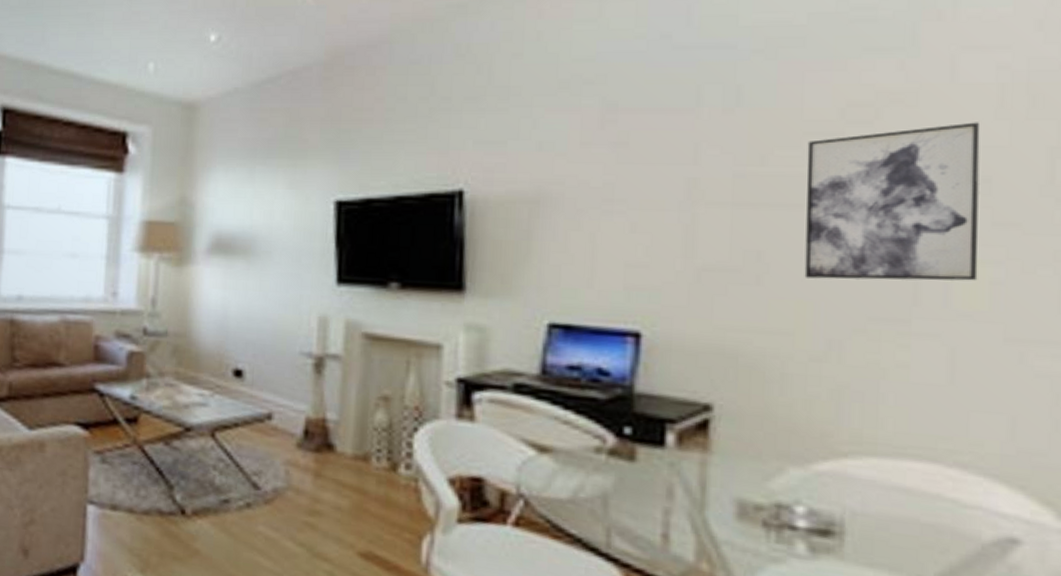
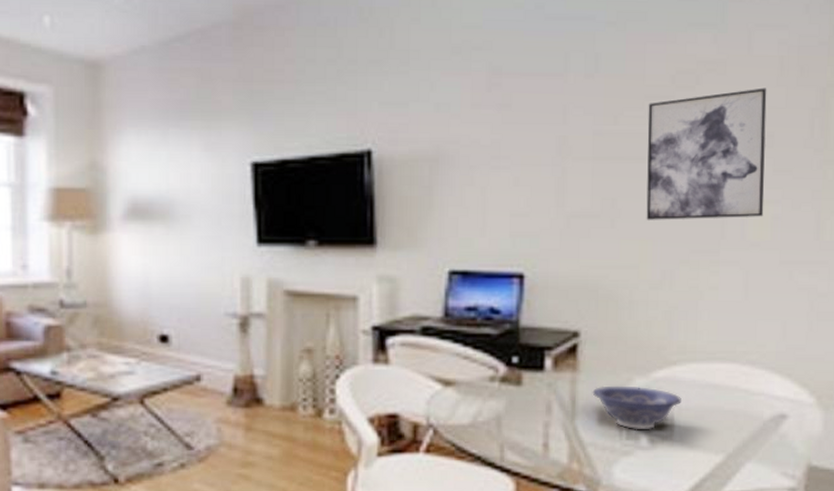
decorative bowl: none [729,472,855,536] -> present [592,385,681,430]

